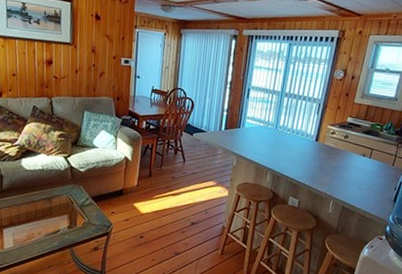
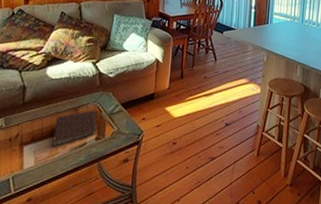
notebook: none [28,201,70,232] -> present [52,110,98,147]

